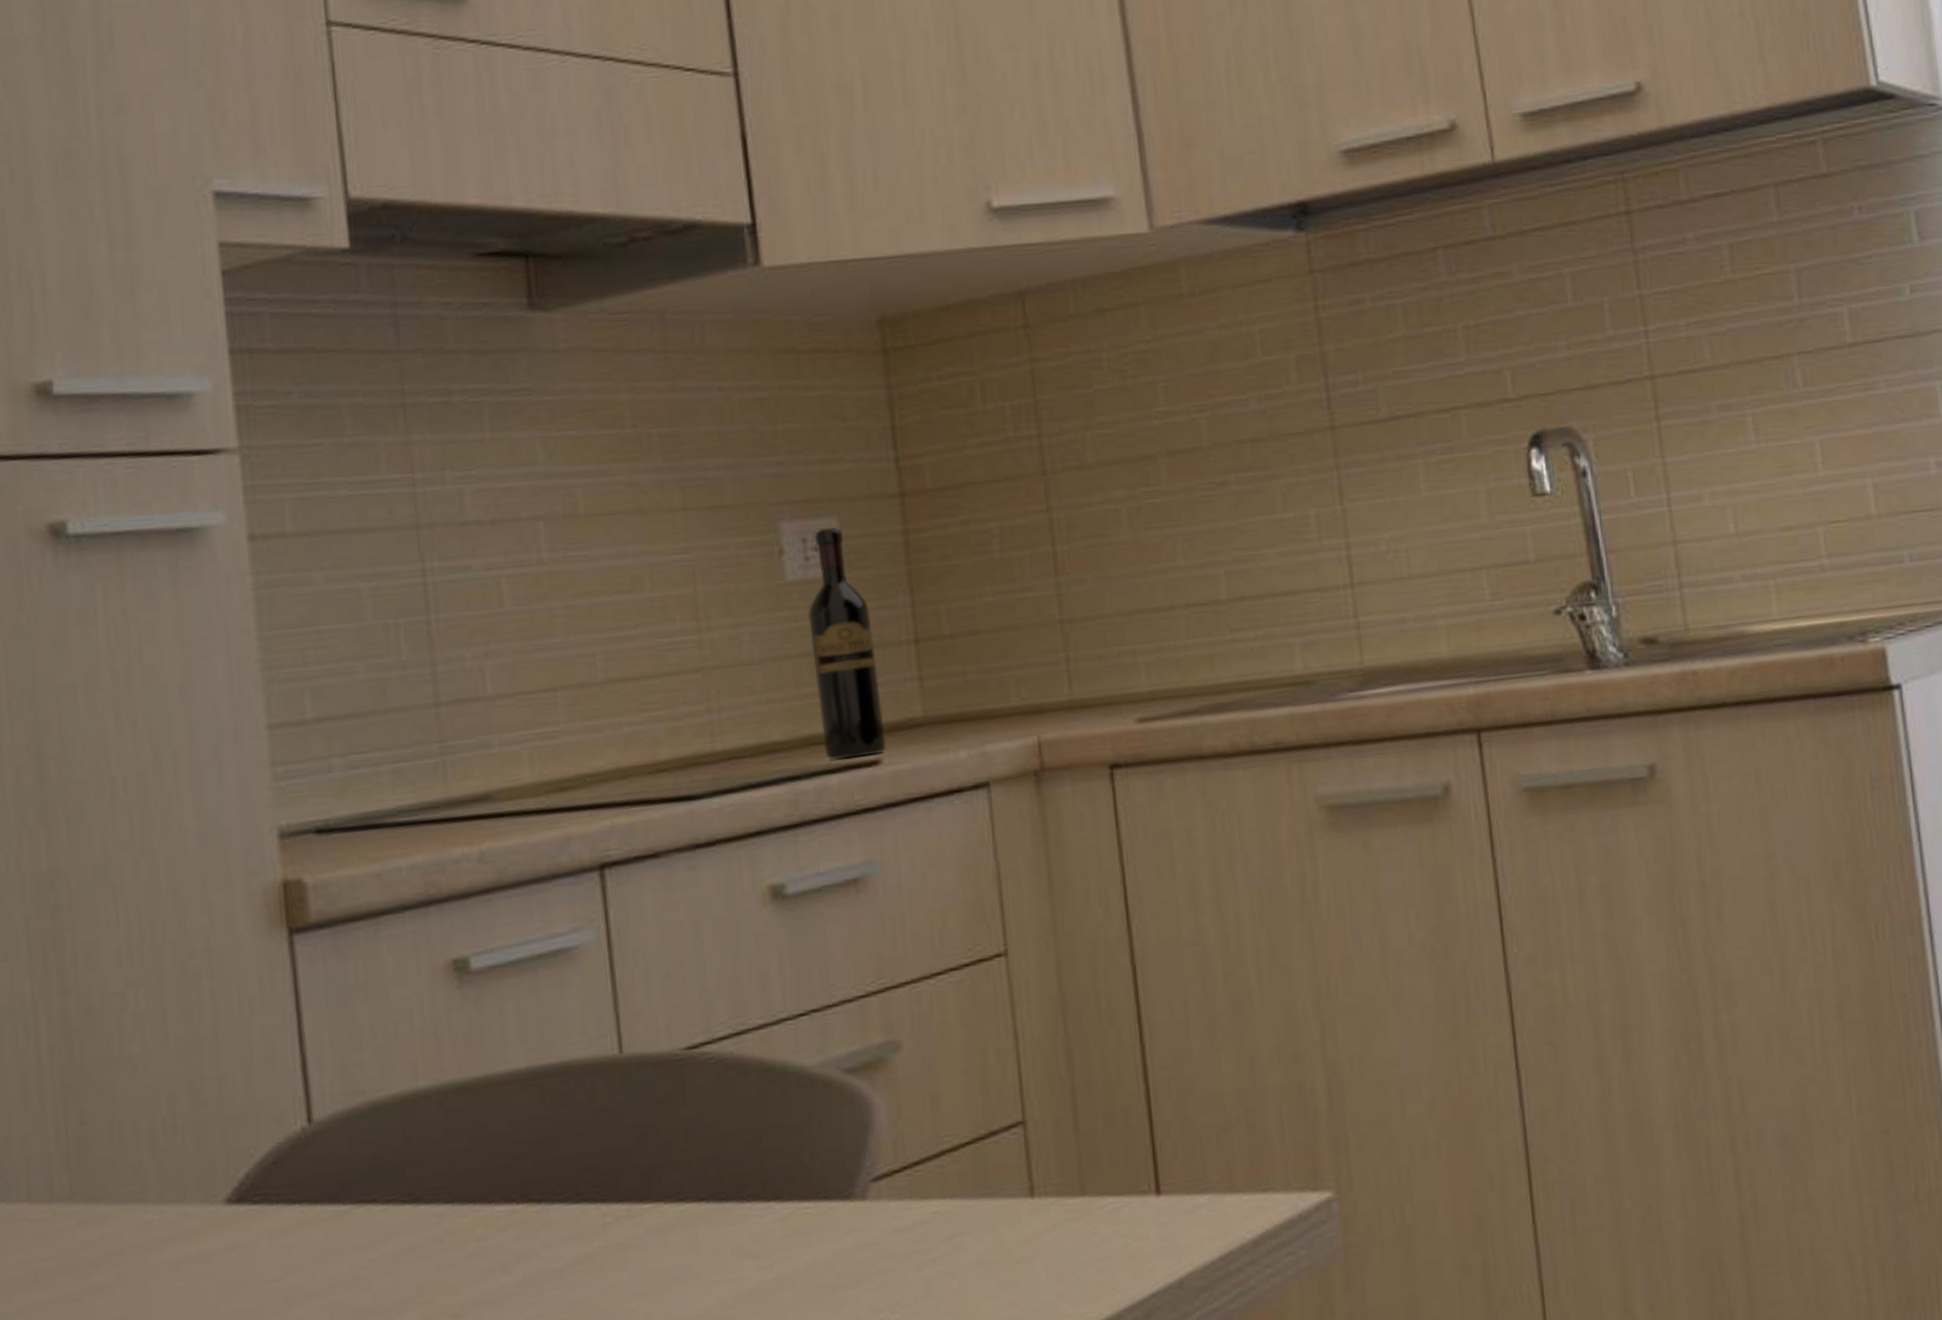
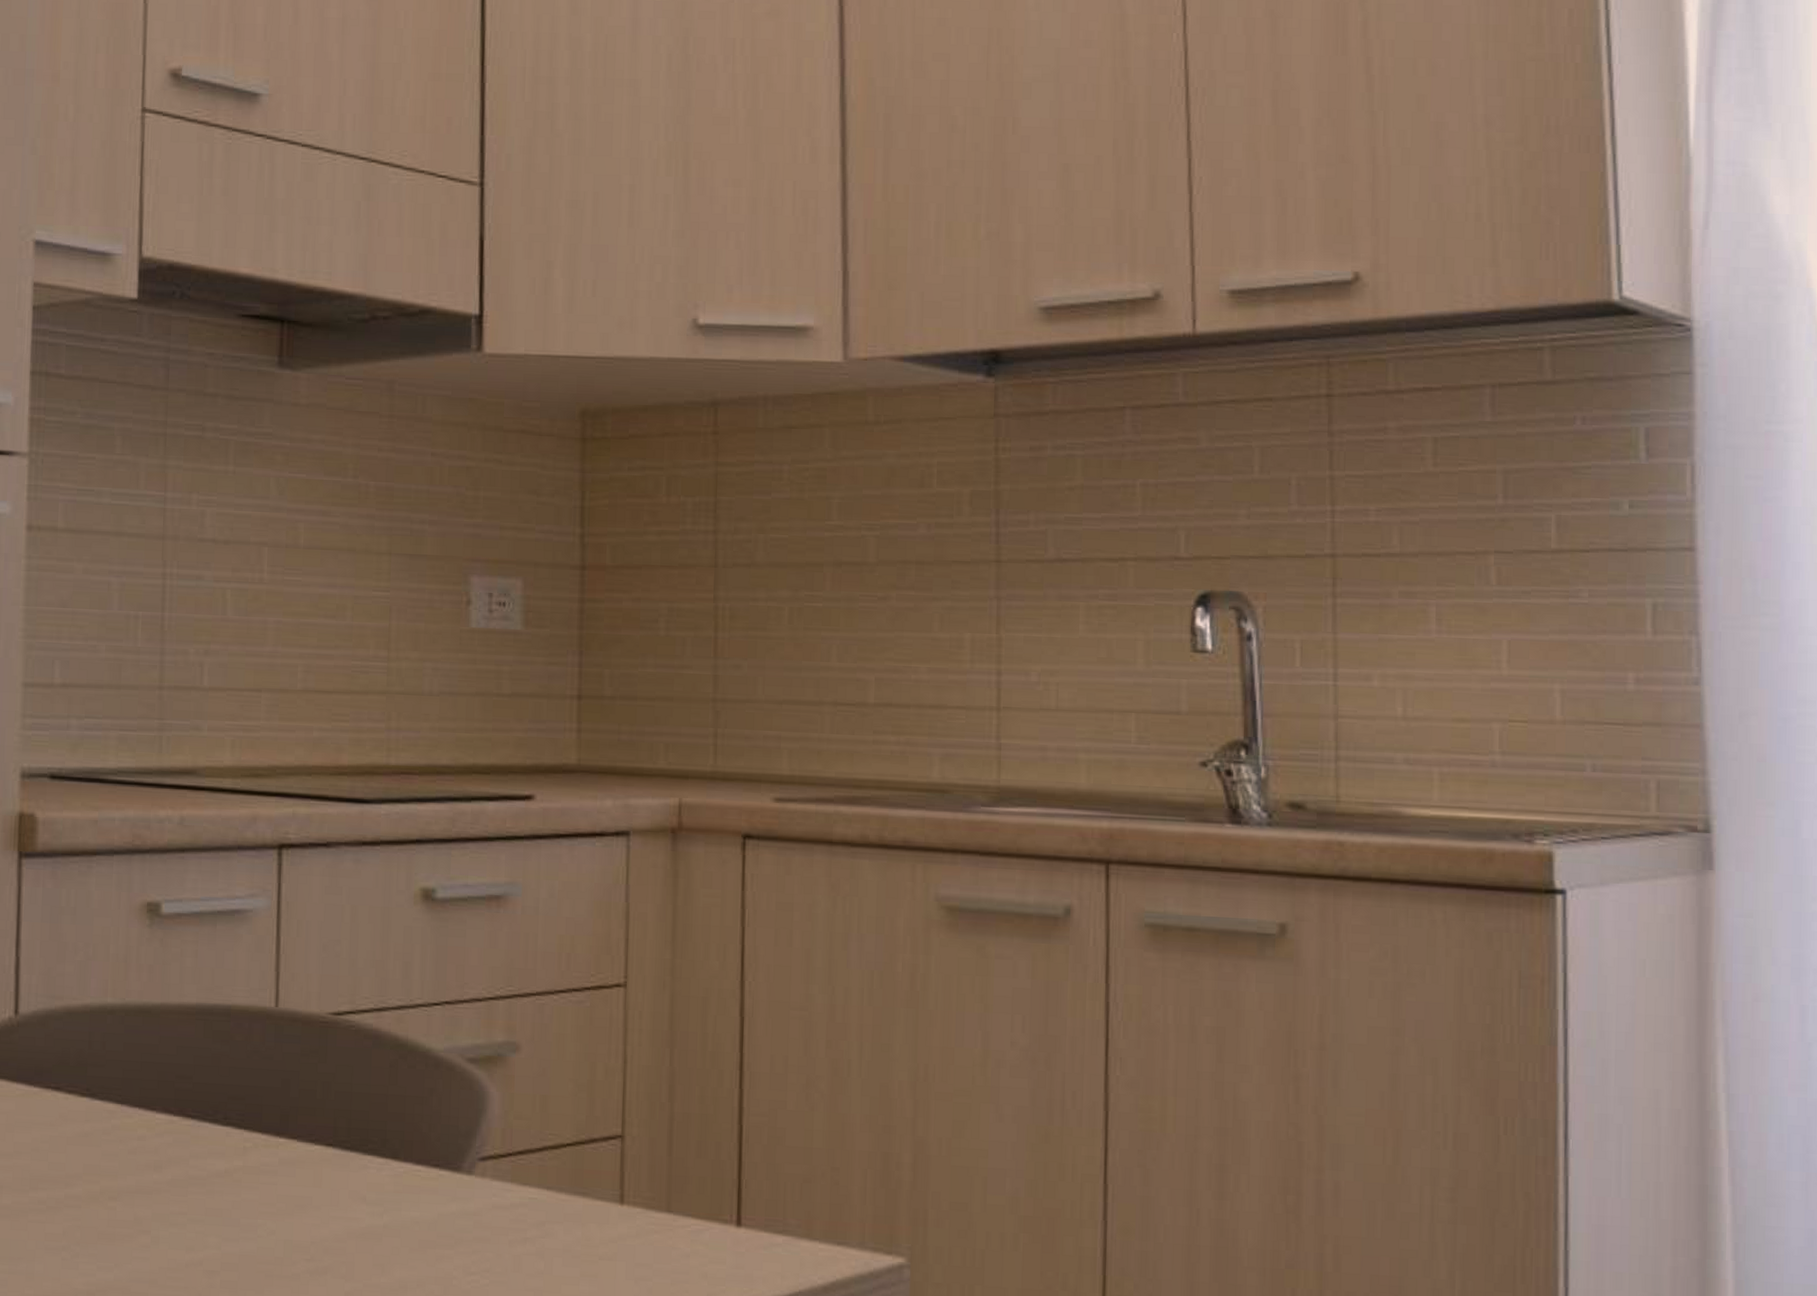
wine bottle: present [807,527,887,760] -> none [484,587,542,791]

